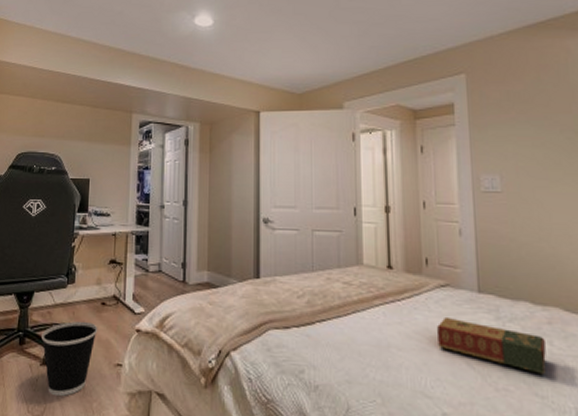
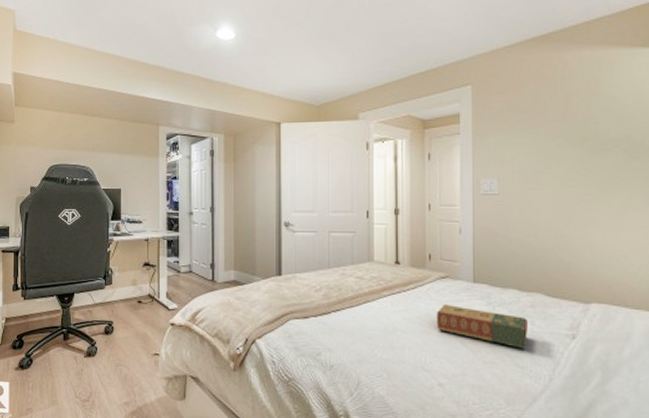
wastebasket: present [41,321,98,397] -> none [84,317,136,383]

